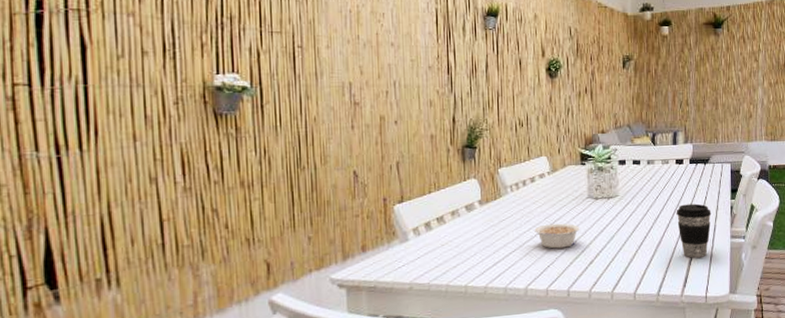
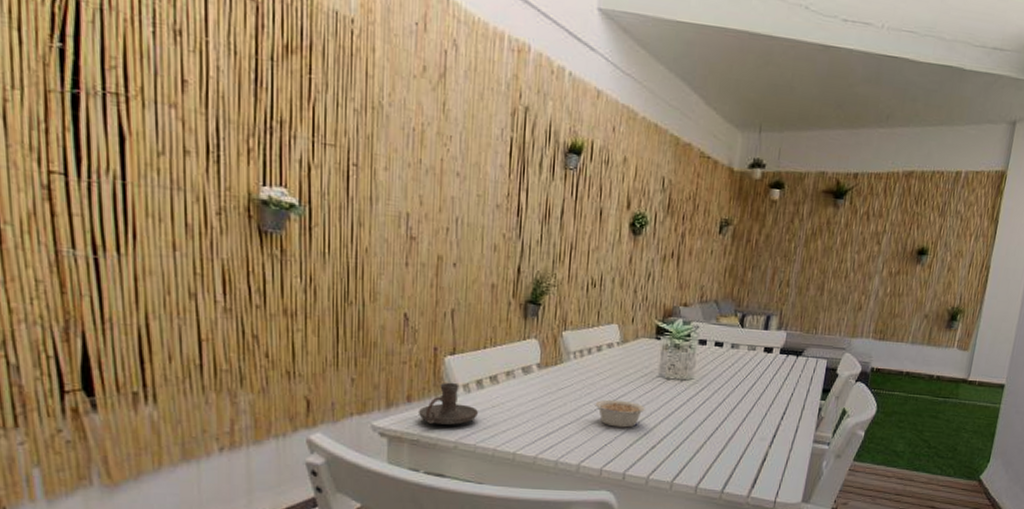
candle holder: none [373,228,429,271] -> present [418,382,478,426]
coffee cup: present [676,203,712,258] -> none [755,398,796,459]

